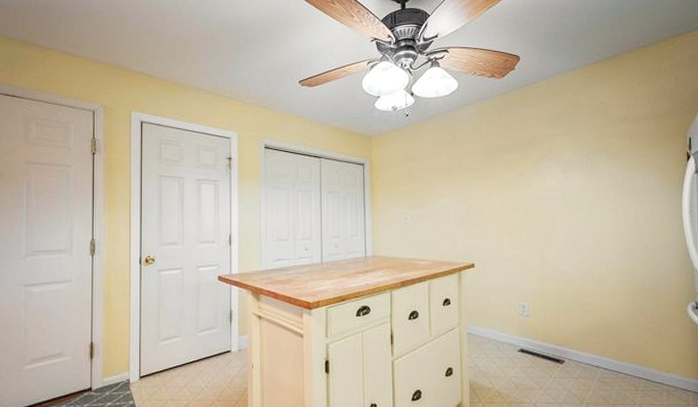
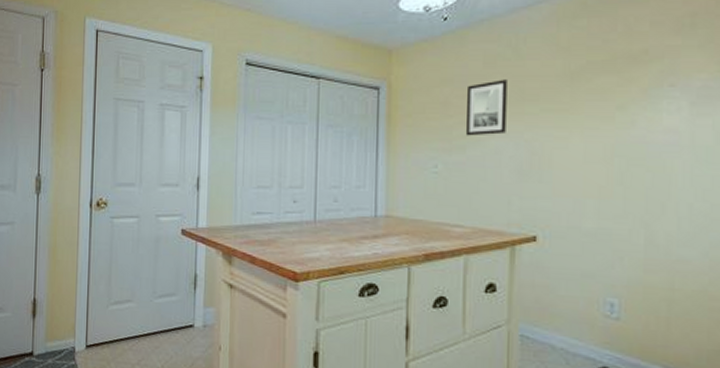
wall art: none [423,157,451,197] -> present [465,79,507,136]

